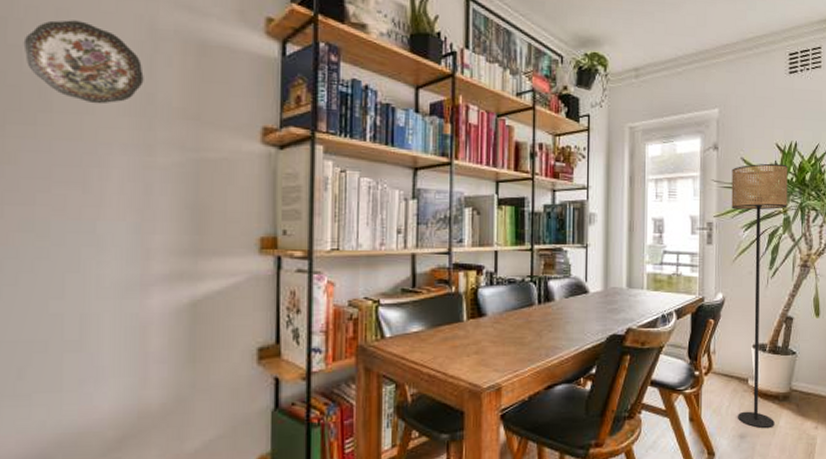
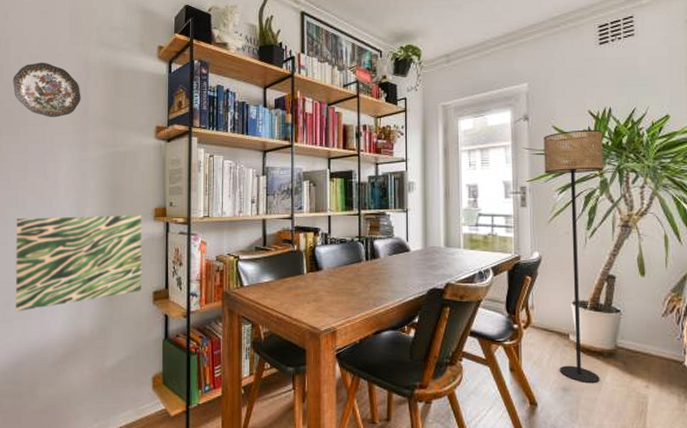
wall art: none [33,245,241,384] -> present [15,215,142,312]

